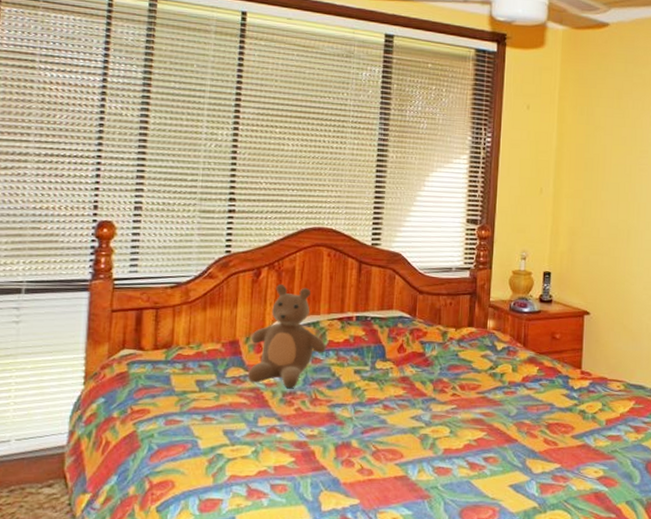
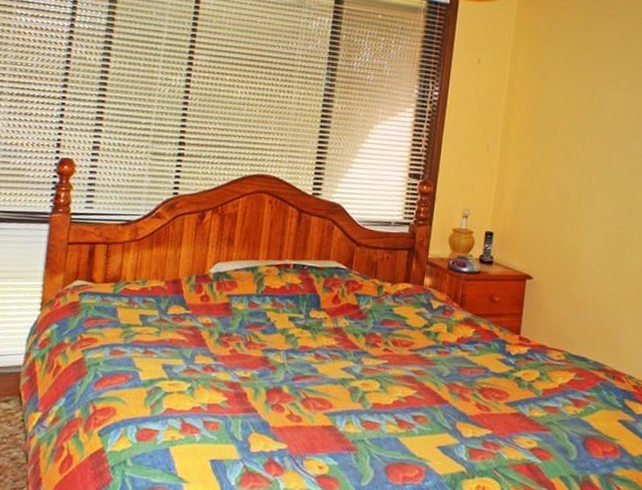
teddy bear: present [247,283,326,389] -> none [187,227,263,330]

